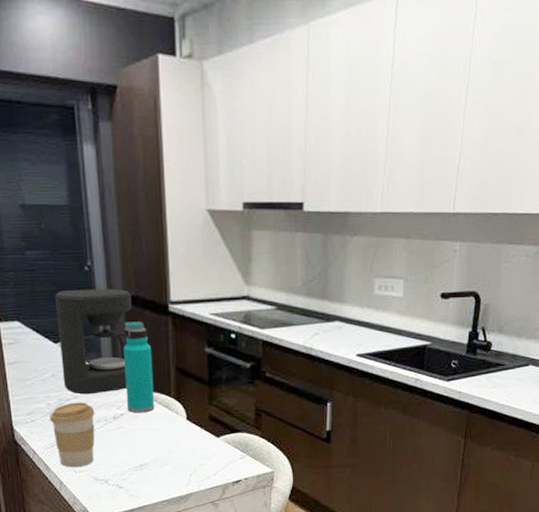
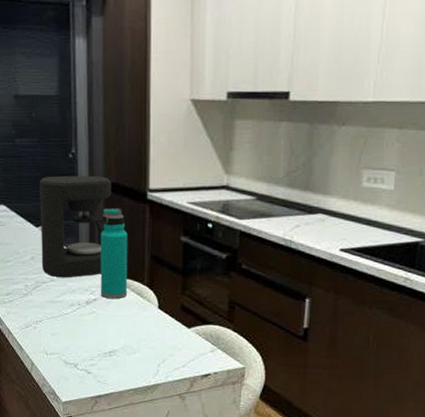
coffee cup: present [49,402,95,468] -> none [26,285,69,350]

